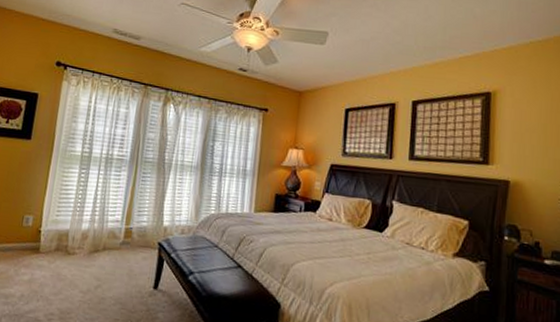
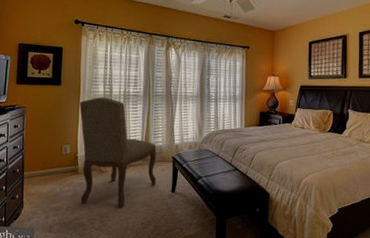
chair: none [38,158,140,303] -> present [80,97,157,208]

